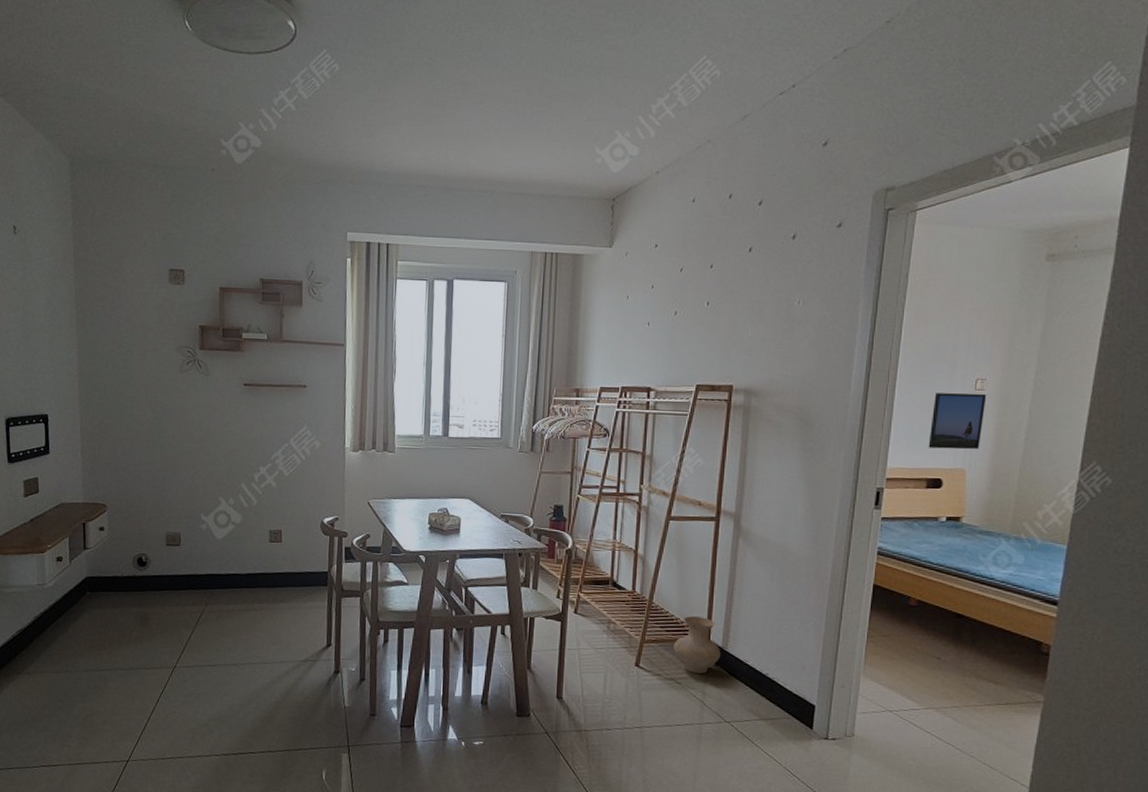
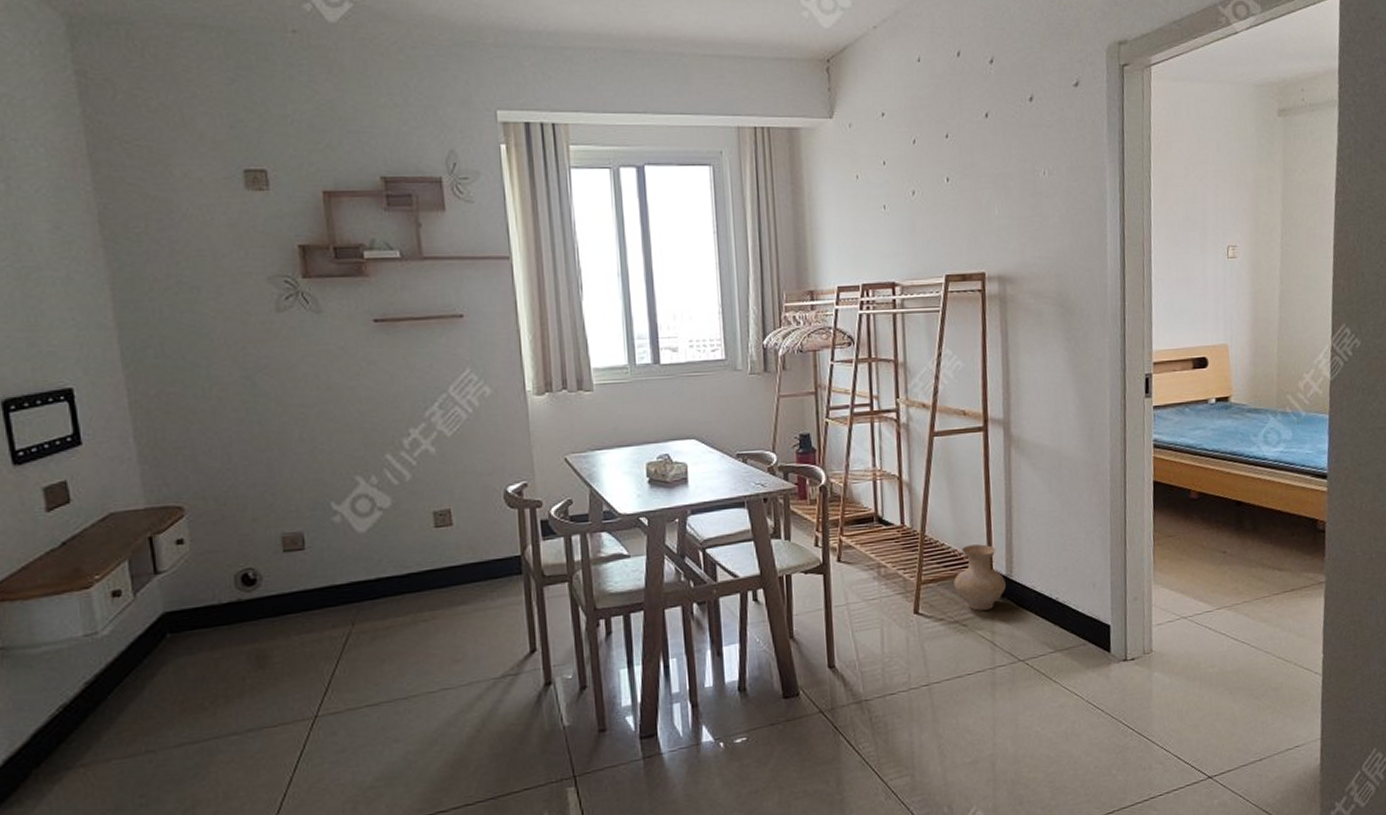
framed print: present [928,393,987,450] -> none [1189,261,1240,325]

